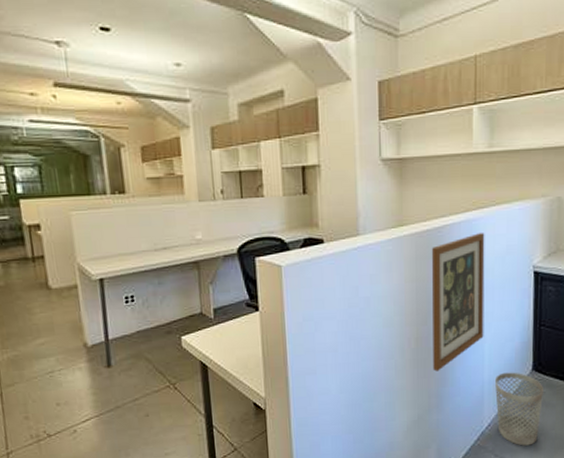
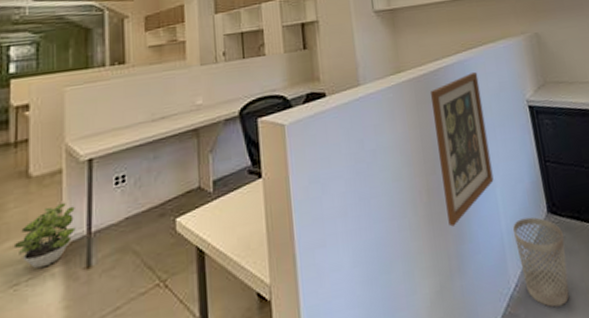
potted plant: none [44,313,95,363] -> present [13,202,76,269]

